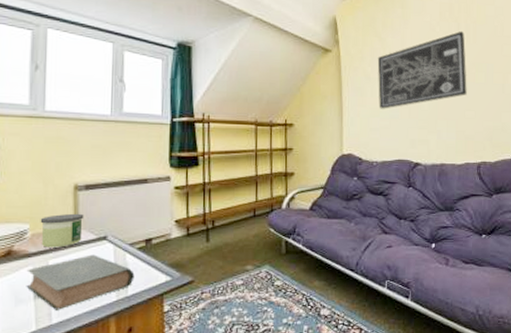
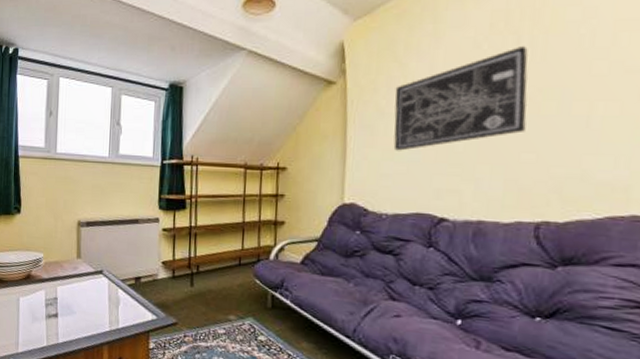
book: present [26,254,135,310] -> none [40,286,125,332]
candle: present [40,213,84,248] -> none [51,246,85,277]

